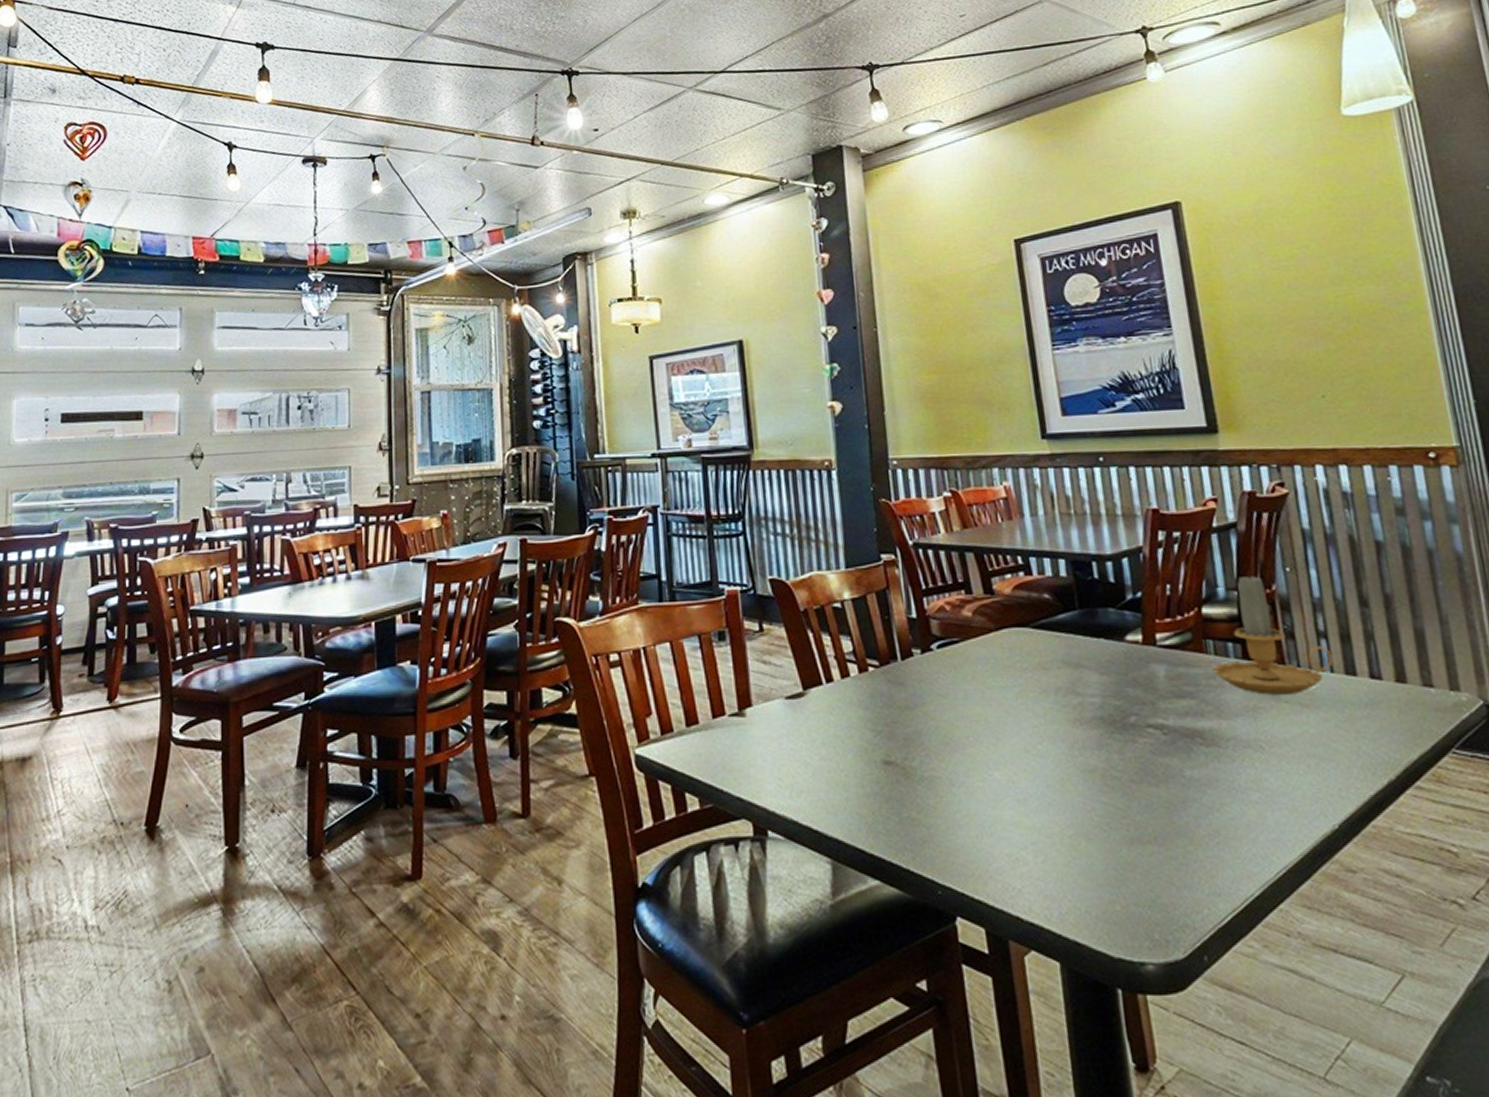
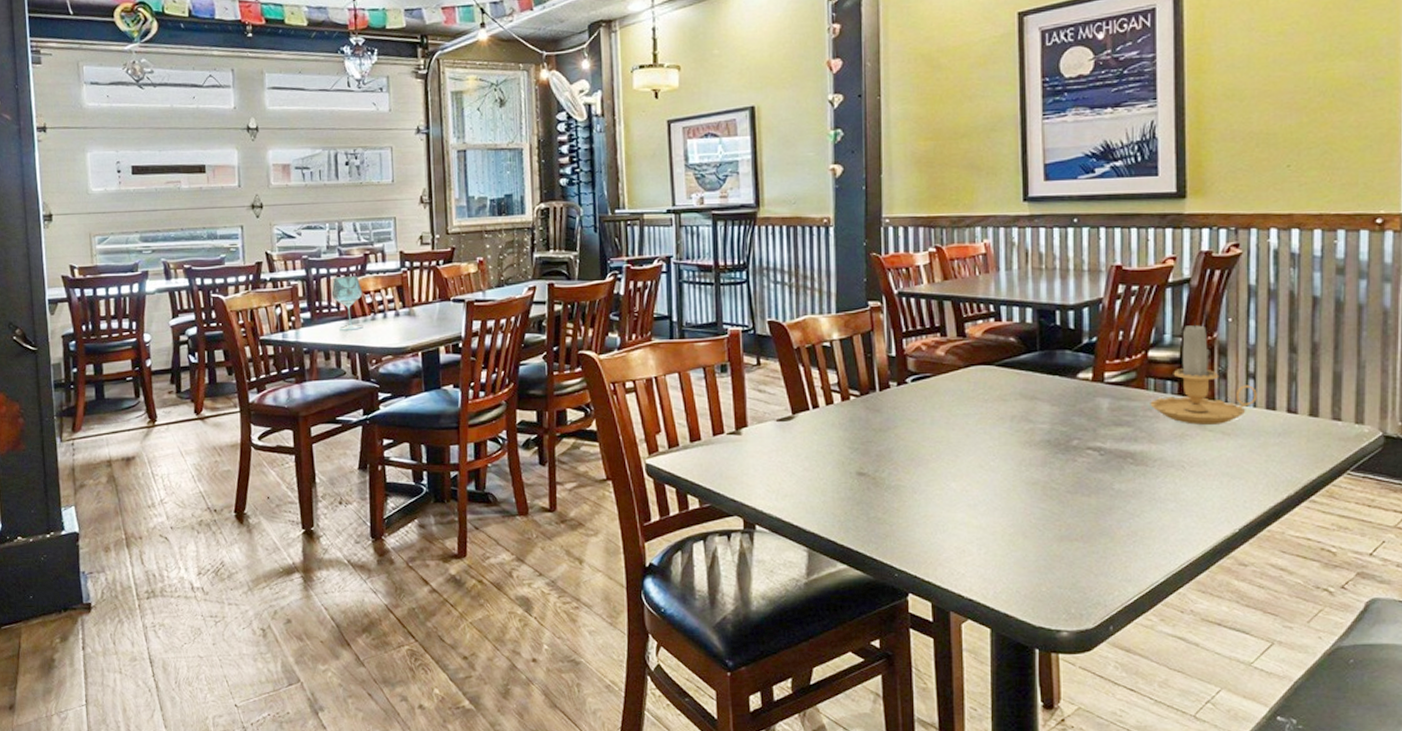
wine glass: none [275,533,311,599] -> present [331,275,363,332]

